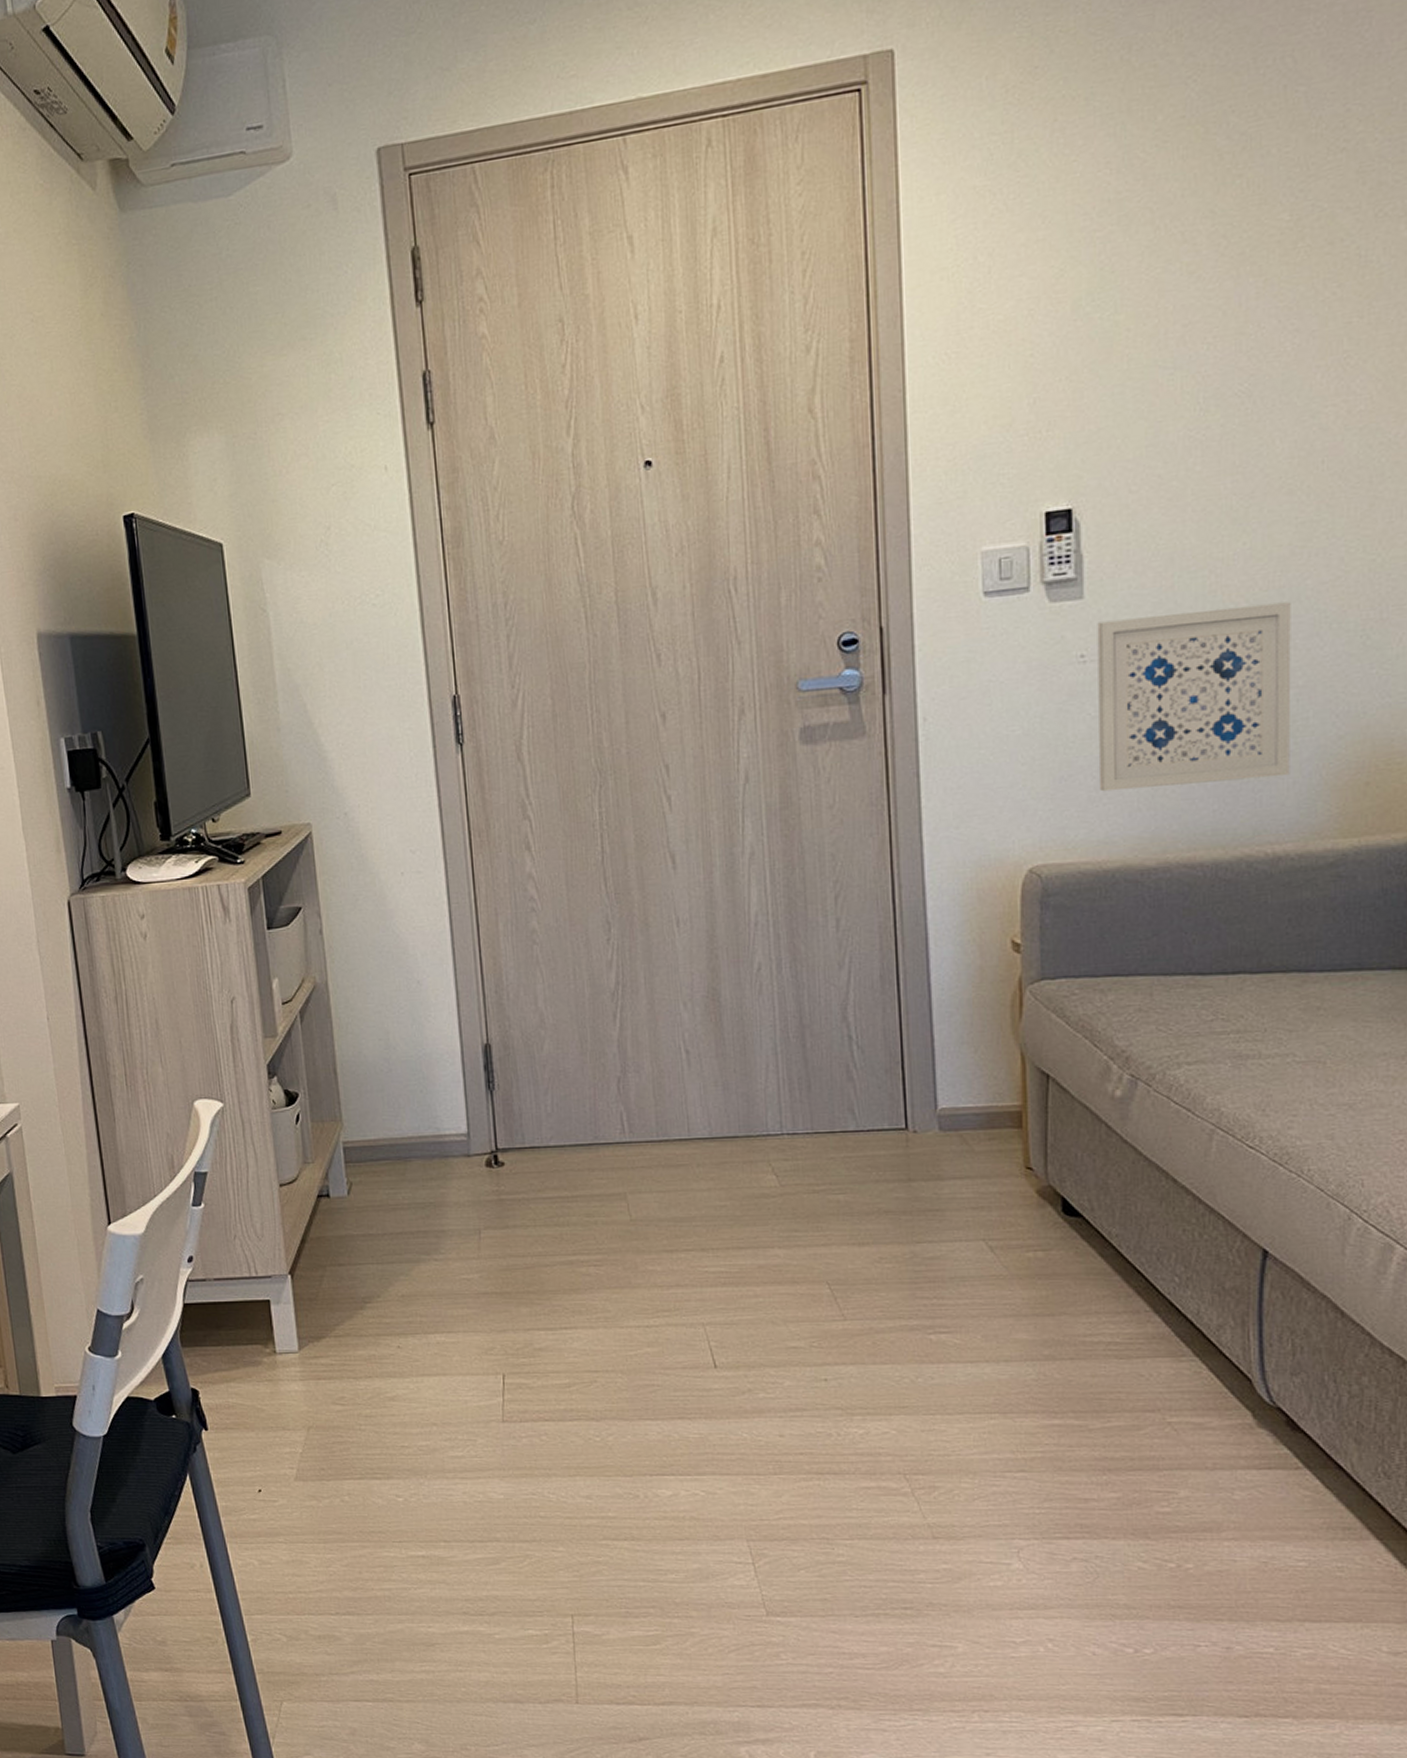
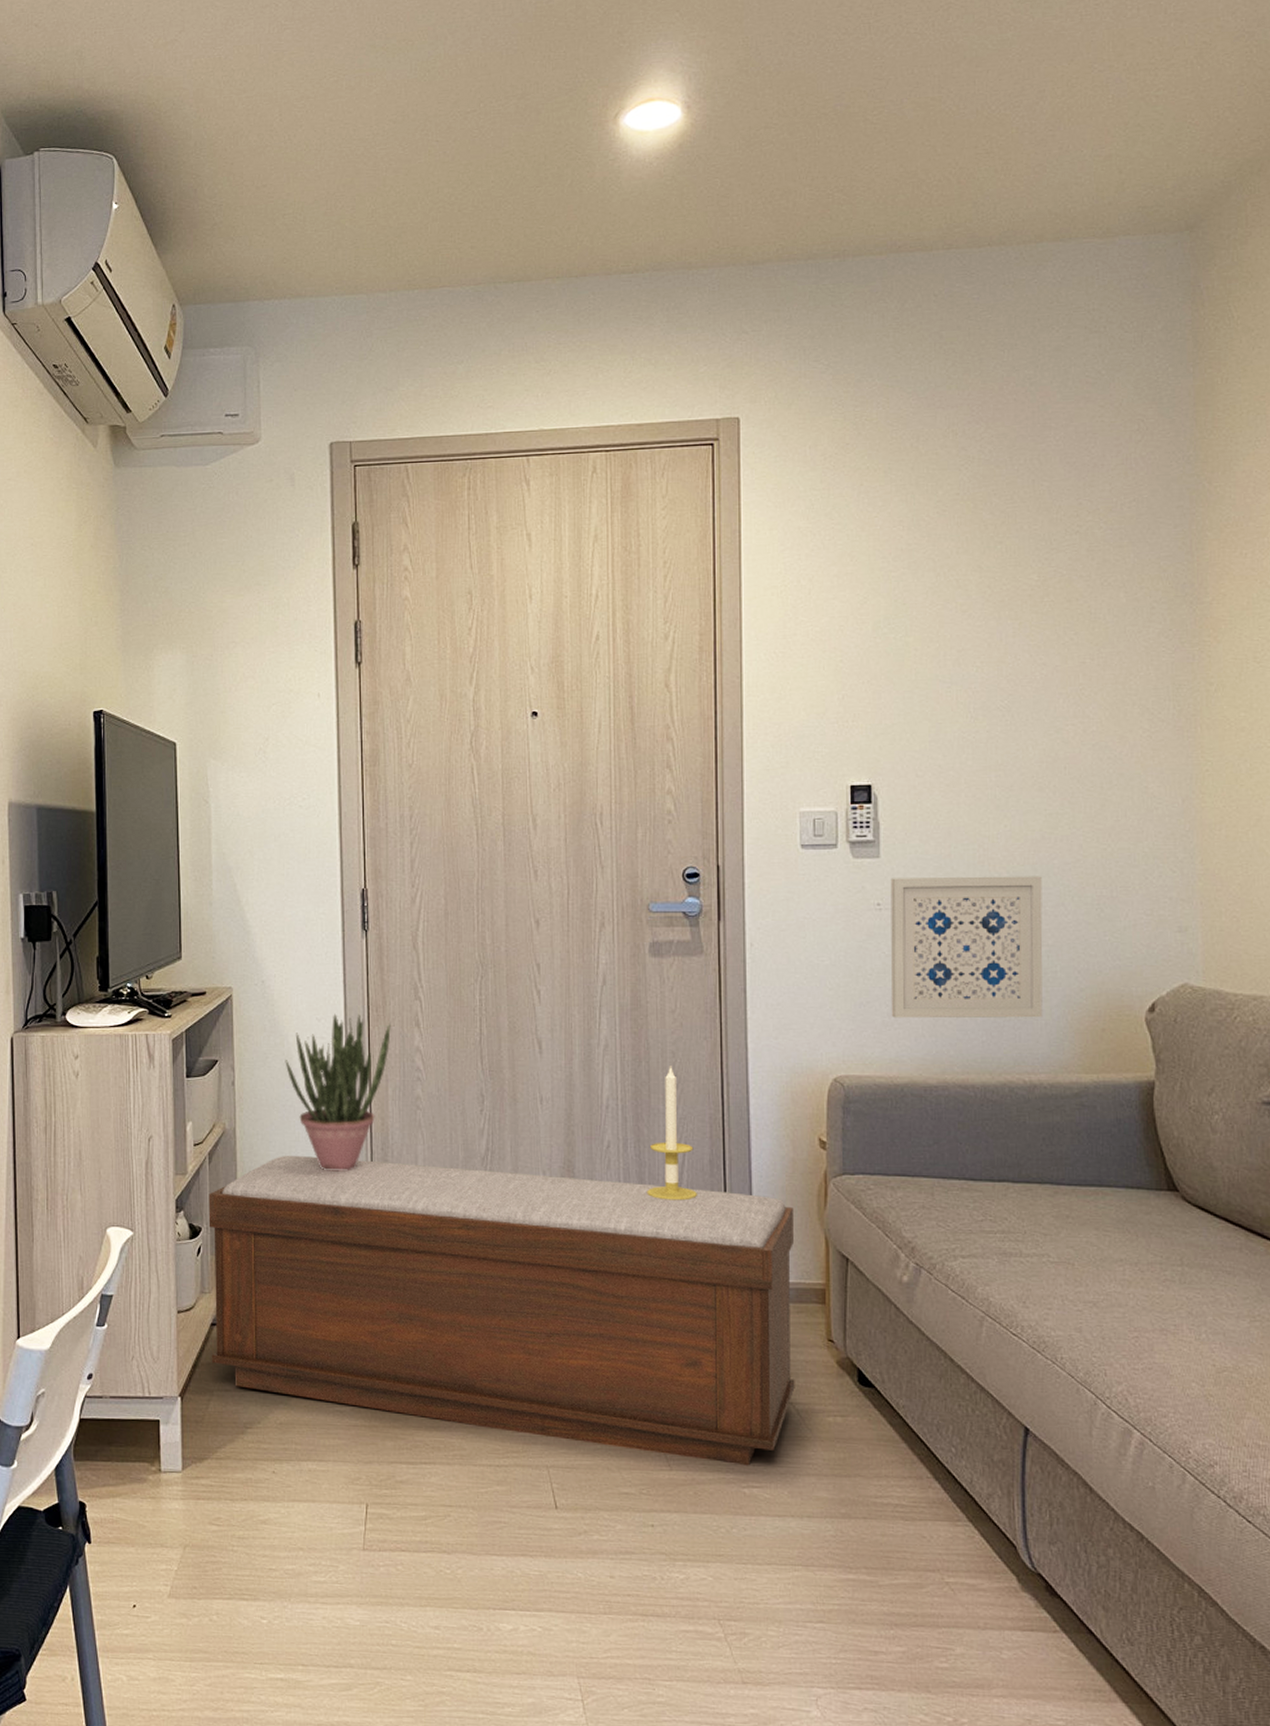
bench: none [303,1005,988,1311] -> present [209,1156,795,1466]
potted plant: none [377,842,498,1021] -> present [285,1013,391,1172]
candle: none [806,870,866,1025] -> present [647,1066,697,1201]

